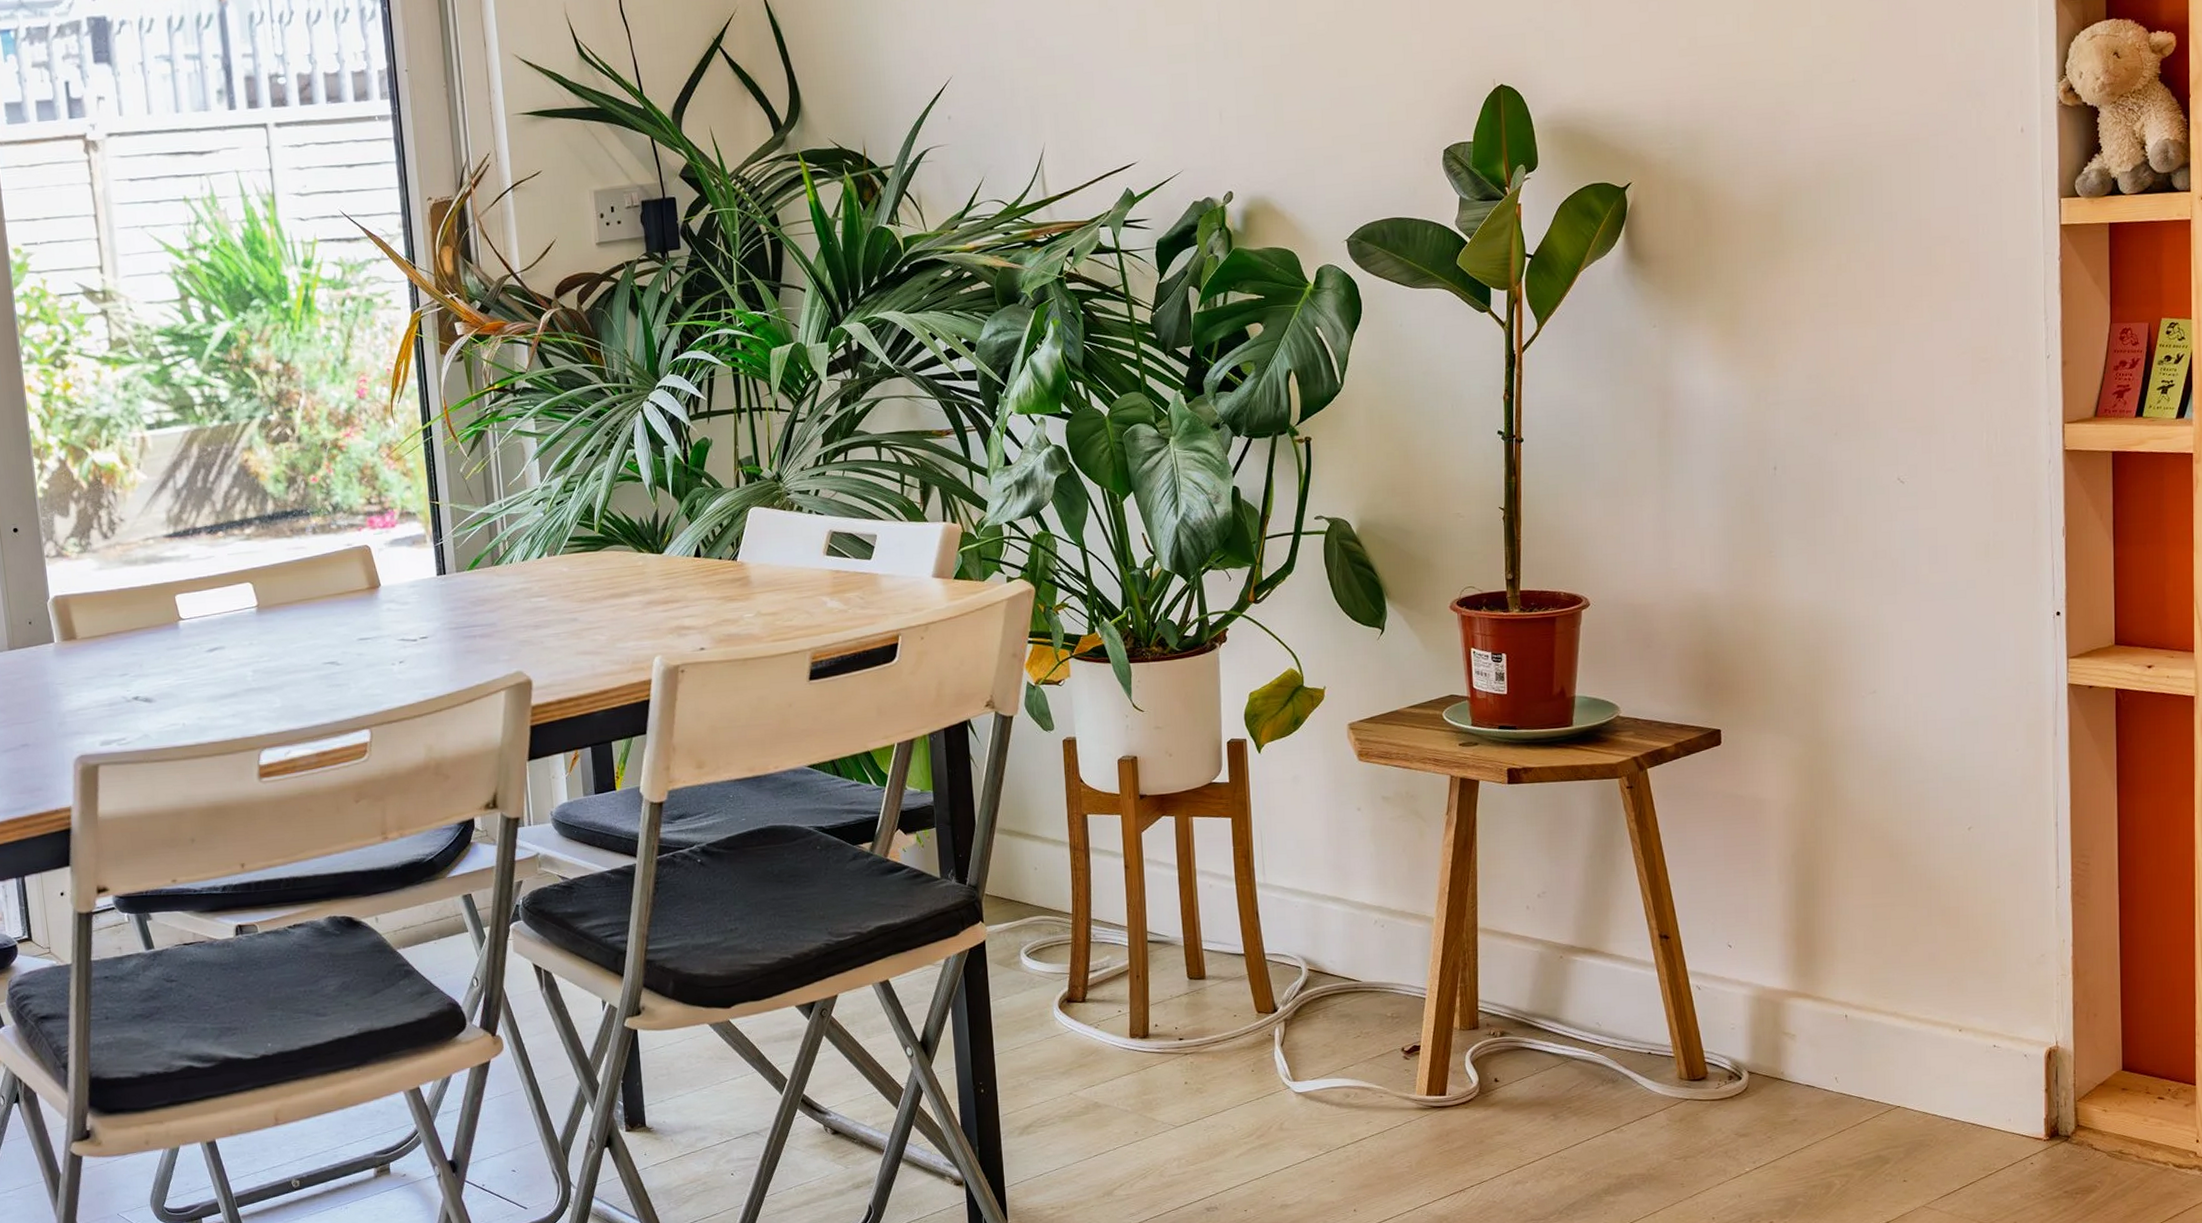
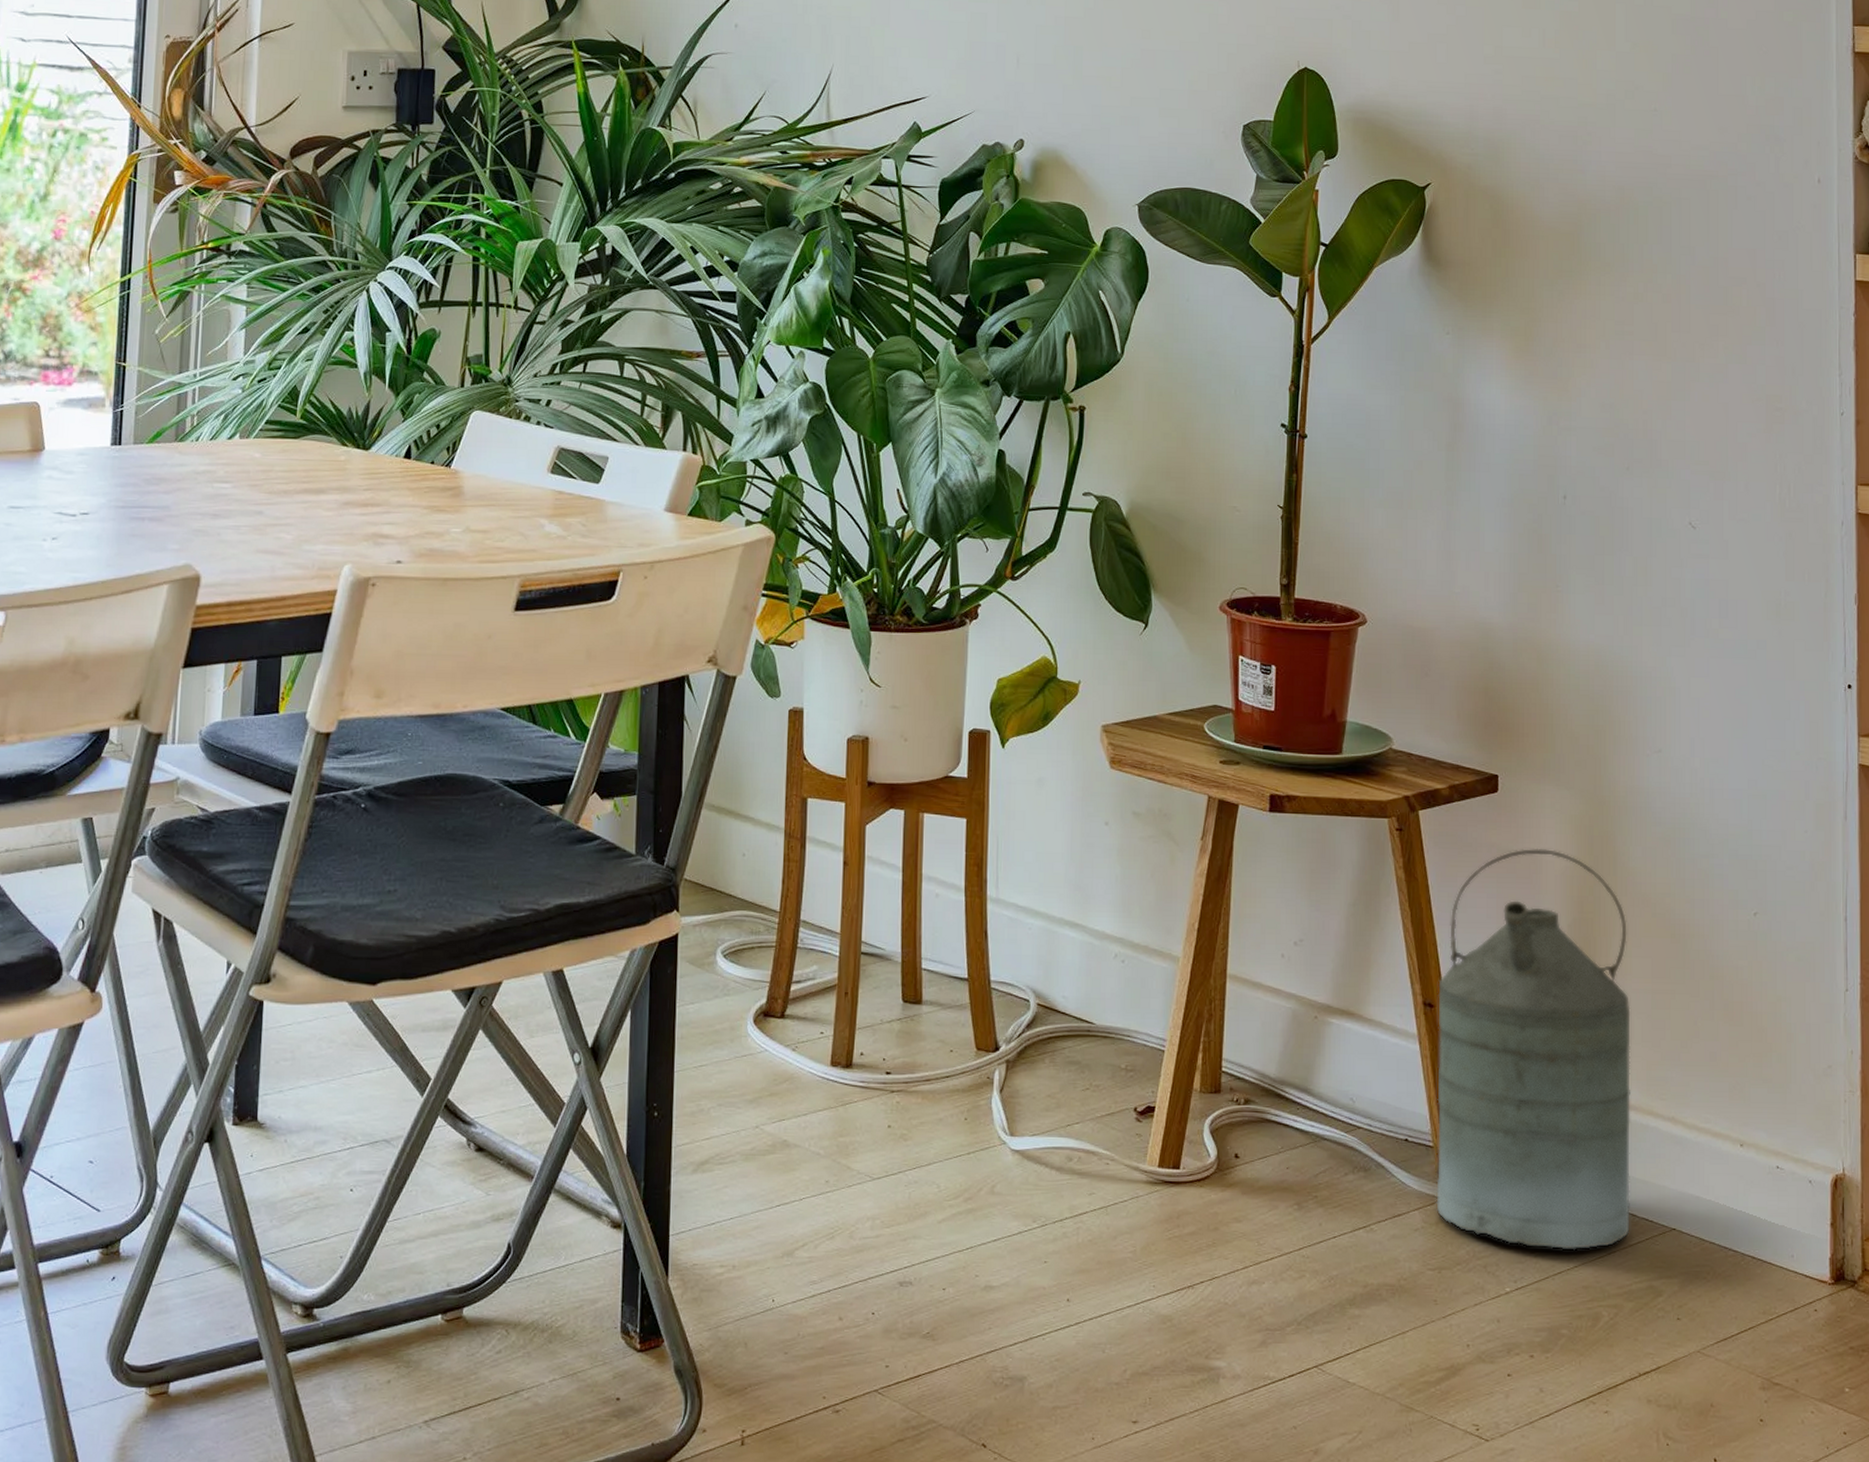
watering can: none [1672,790,1858,1133] -> present [1436,848,1631,1250]

